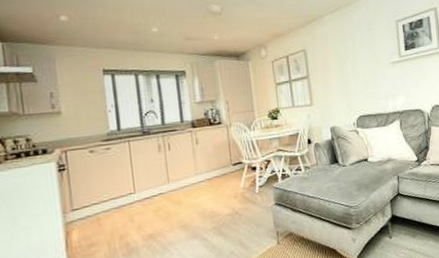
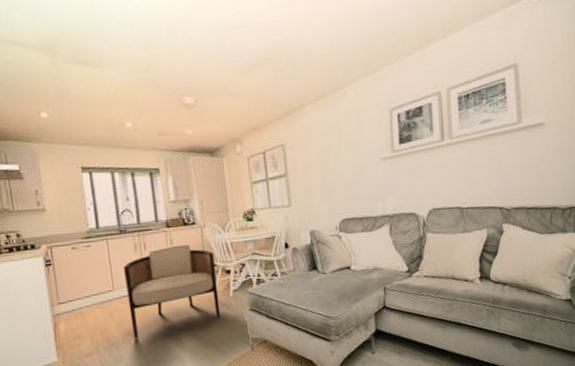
armchair: none [145,143,247,242] -> present [123,244,221,339]

